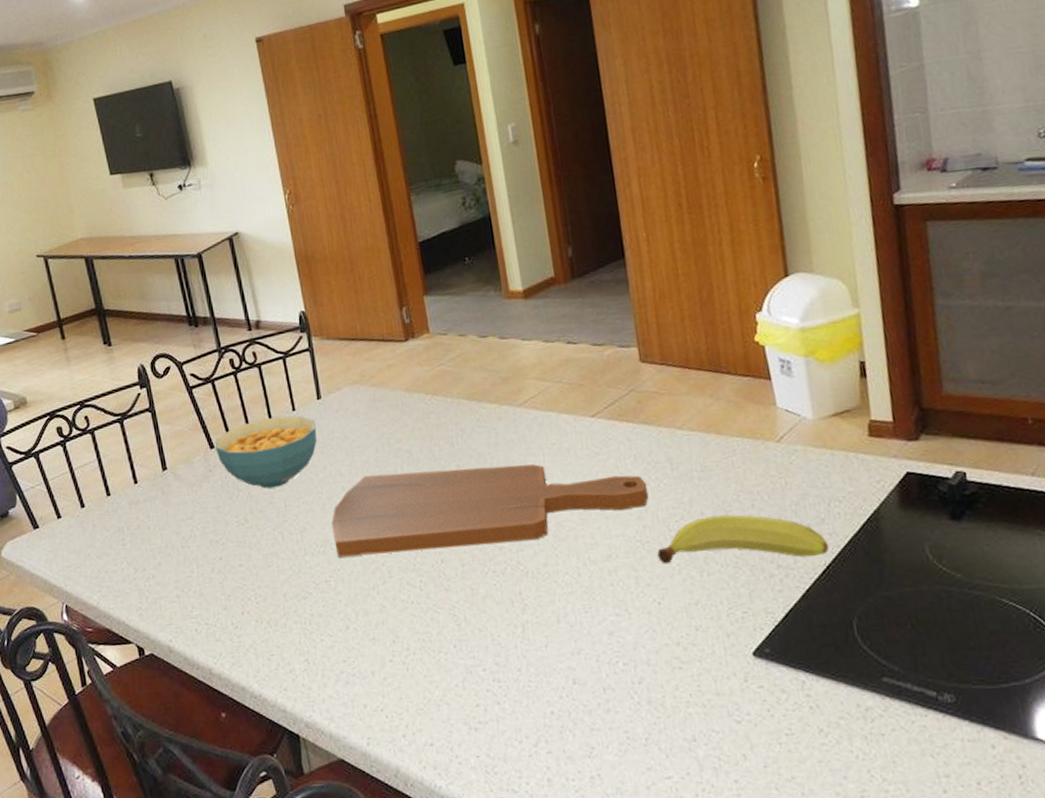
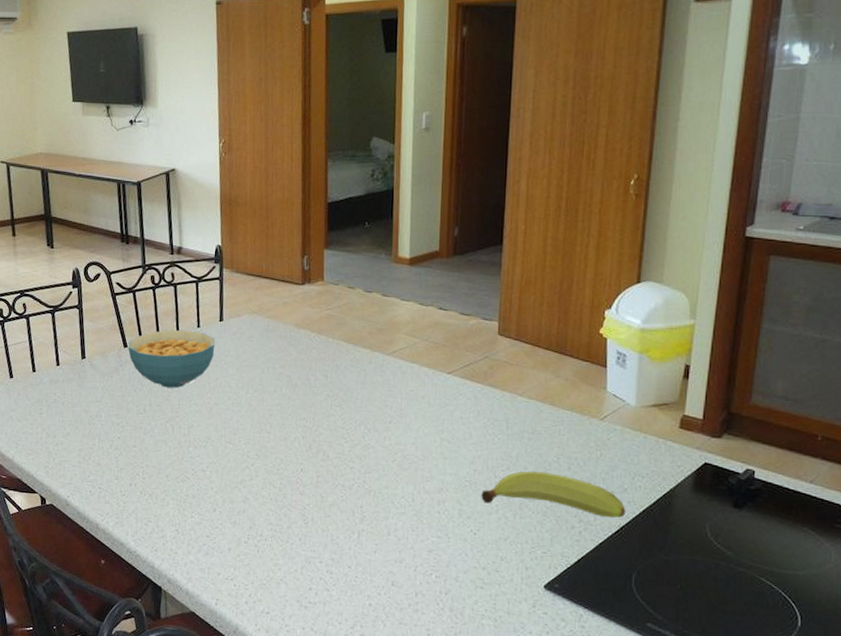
cutting board: present [331,464,649,557] -> none [215,391,484,466]

